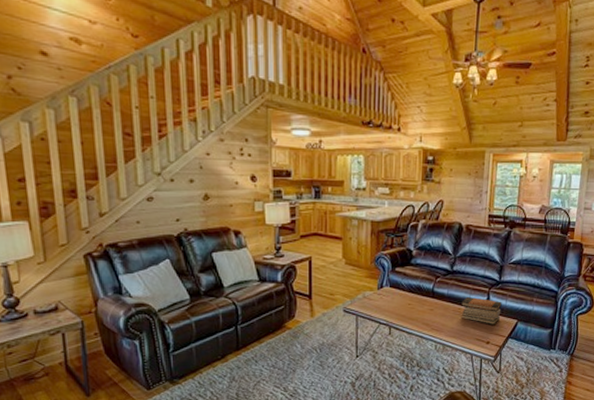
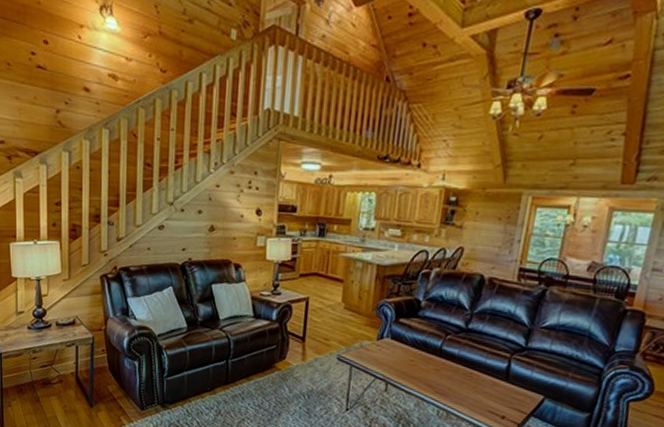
book stack: present [461,297,502,324] -> none [472,361,526,397]

